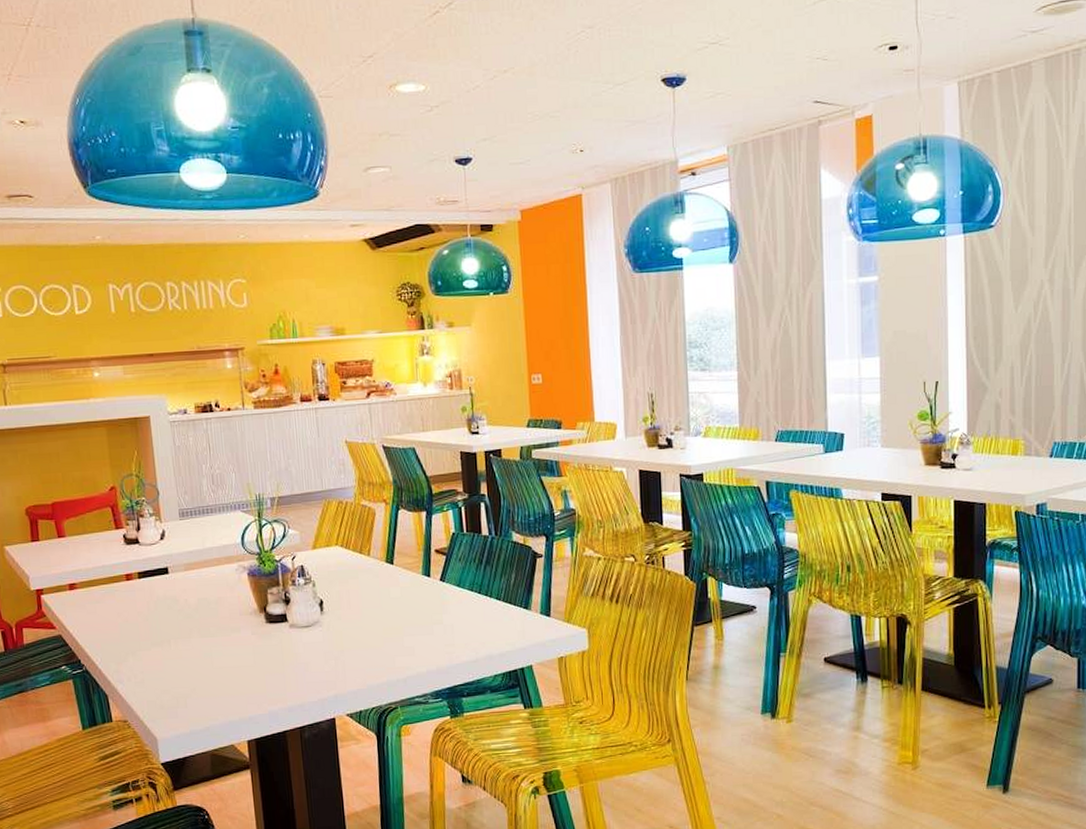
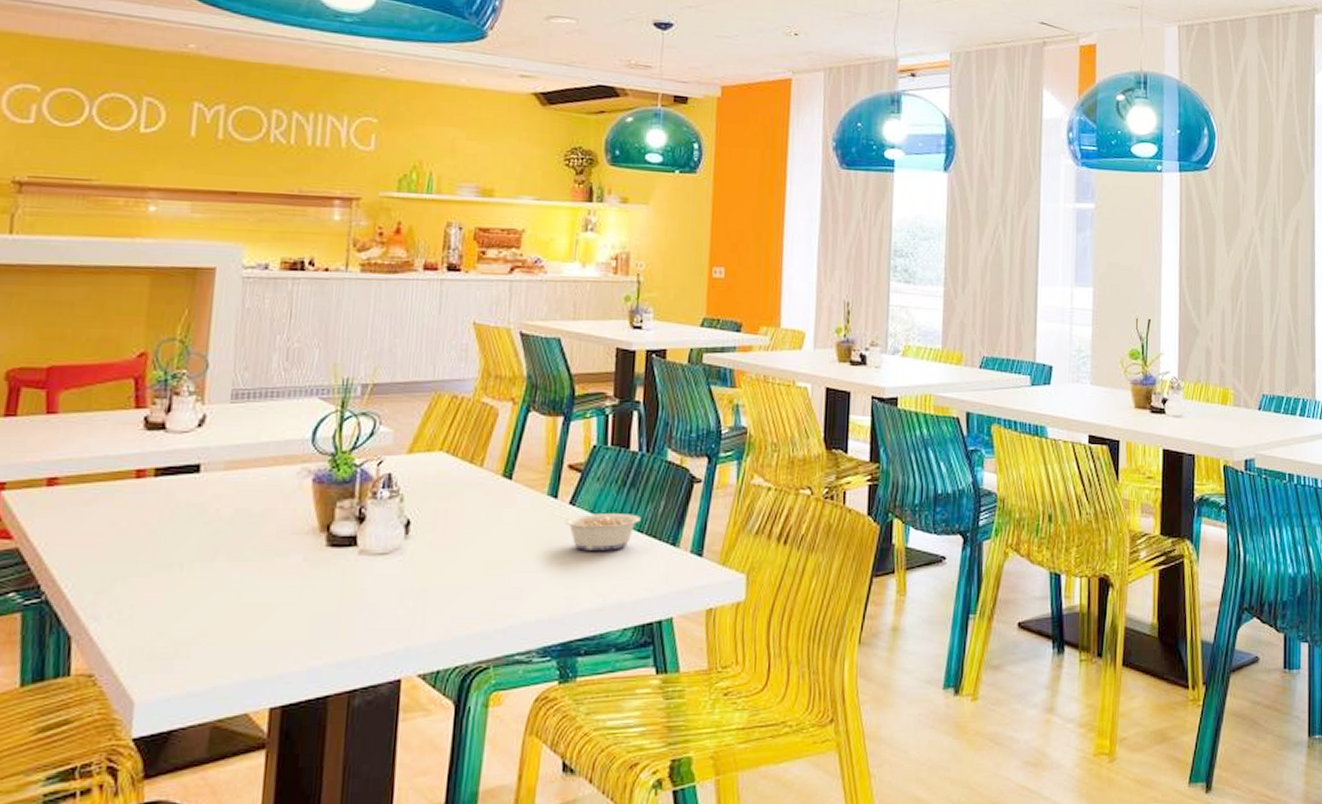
legume: none [428,585,497,616] -> present [553,512,640,550]

